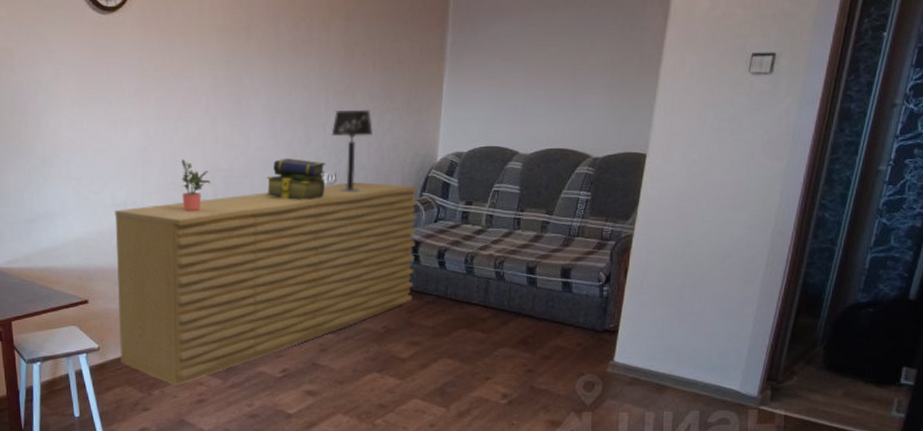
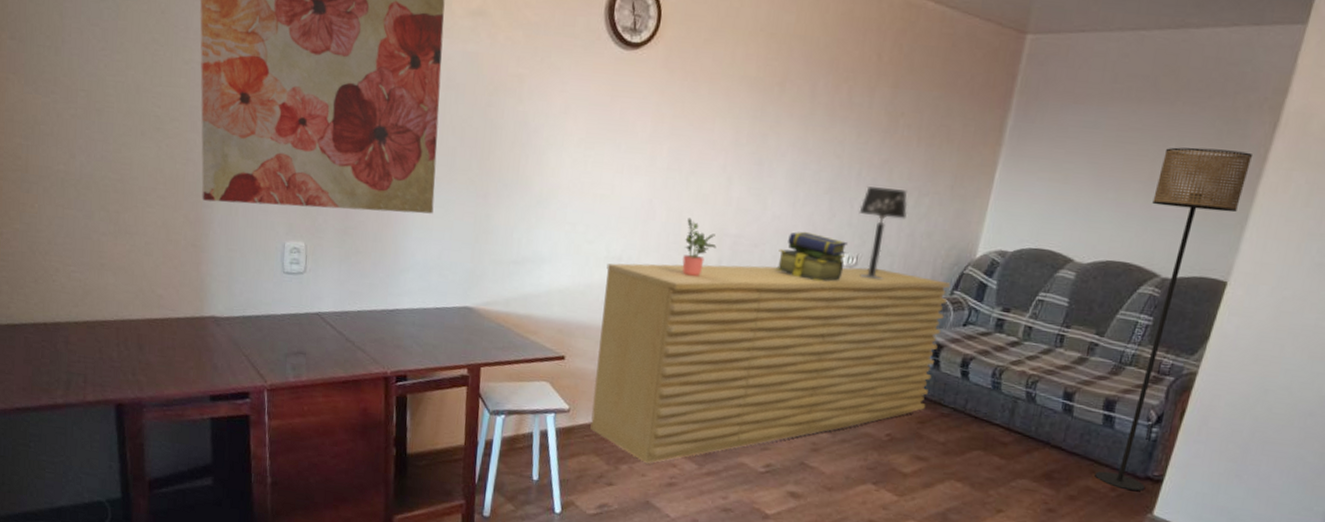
floor lamp: none [562,41,653,344] -> present [1095,147,1253,492]

